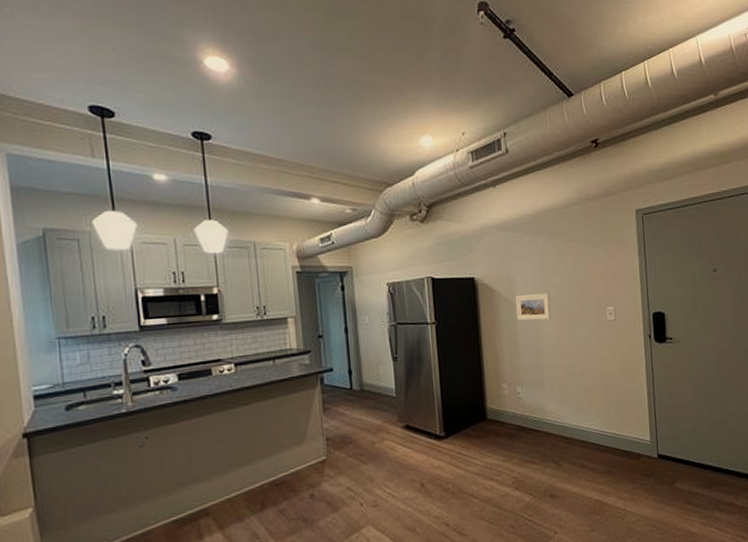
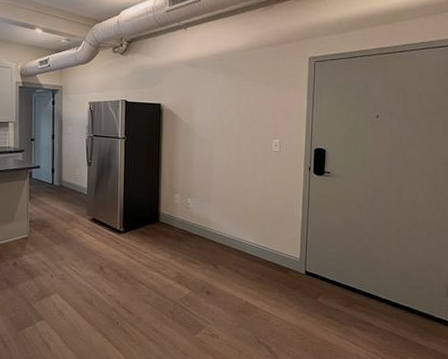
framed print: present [515,293,552,321] -> none [193,122,224,145]

